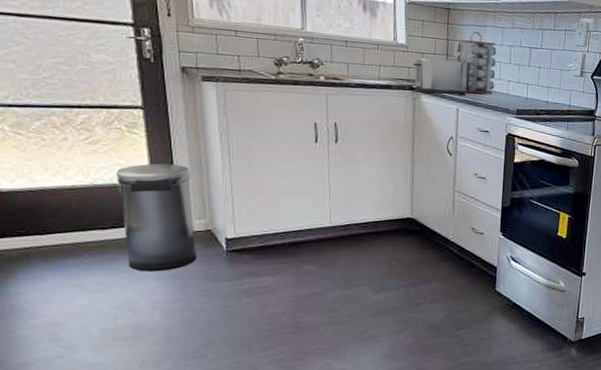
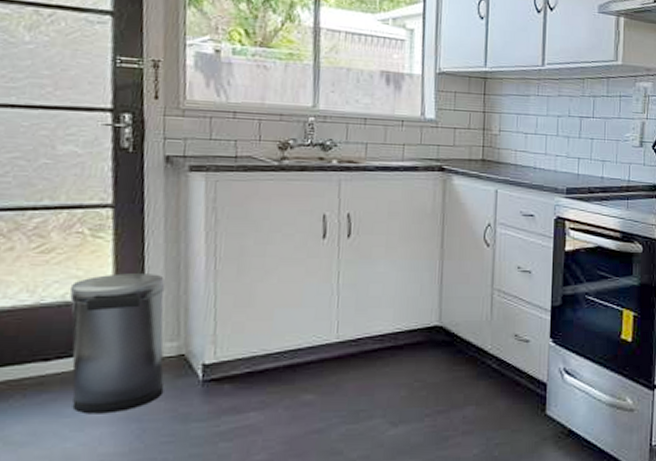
toaster: present [413,57,467,96] -> none [443,133,507,176]
spice rack: present [454,31,497,95] -> none [492,101,542,173]

